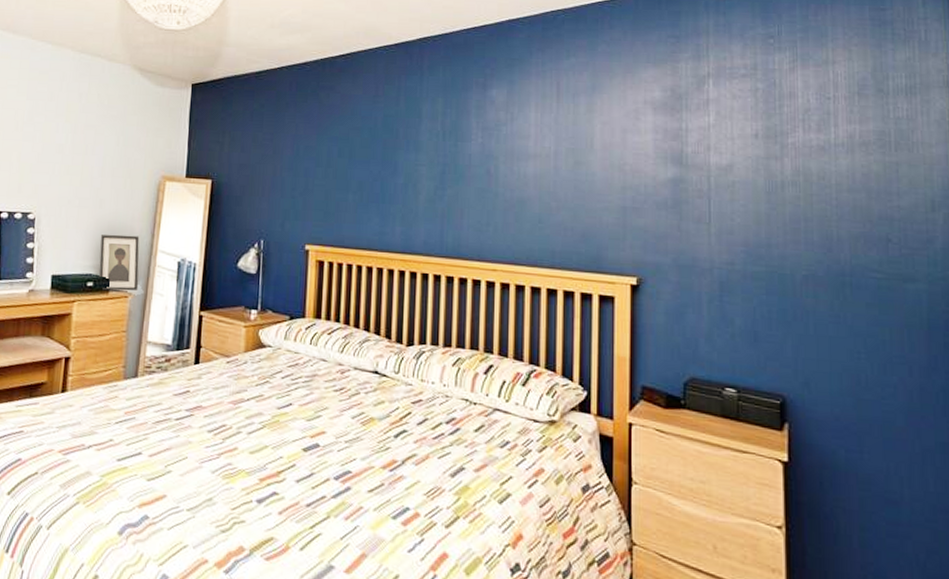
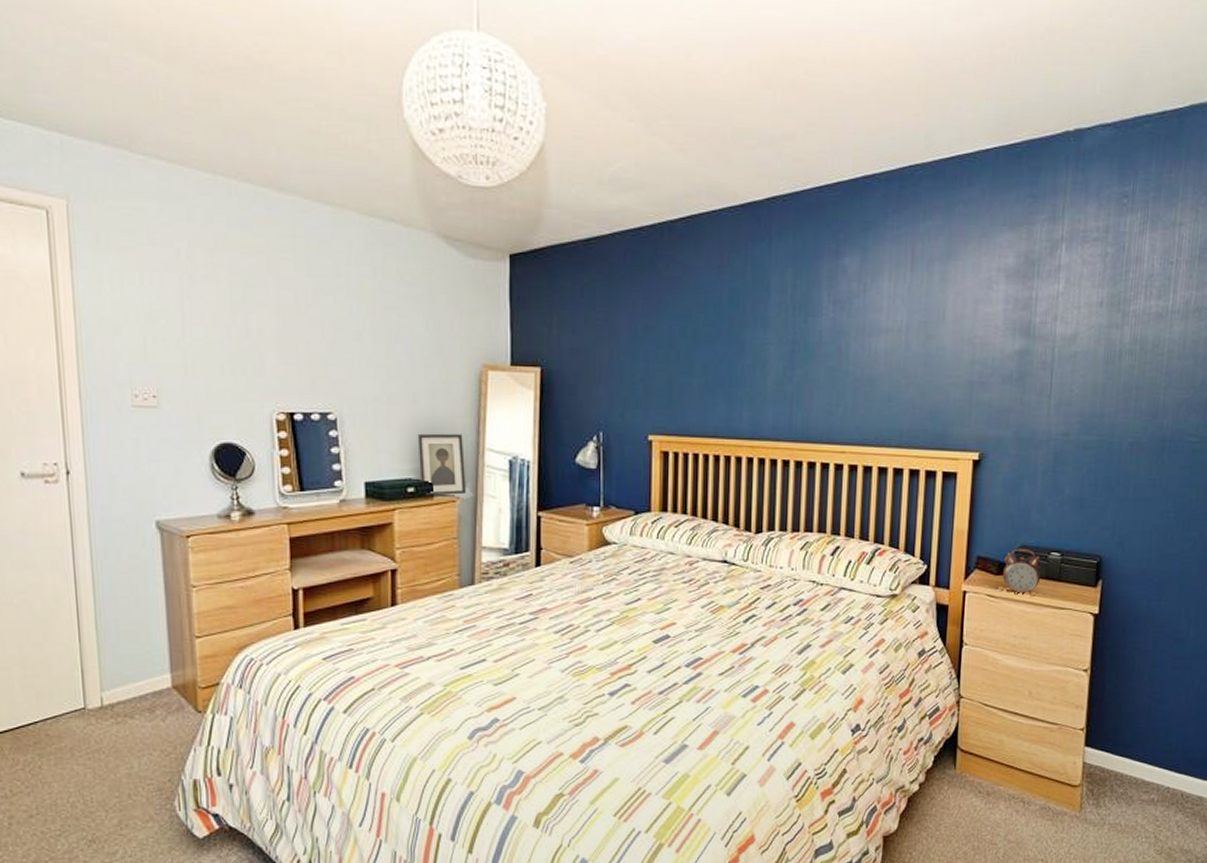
alarm clock: none [671,380,716,435] -> present [1002,548,1042,596]

